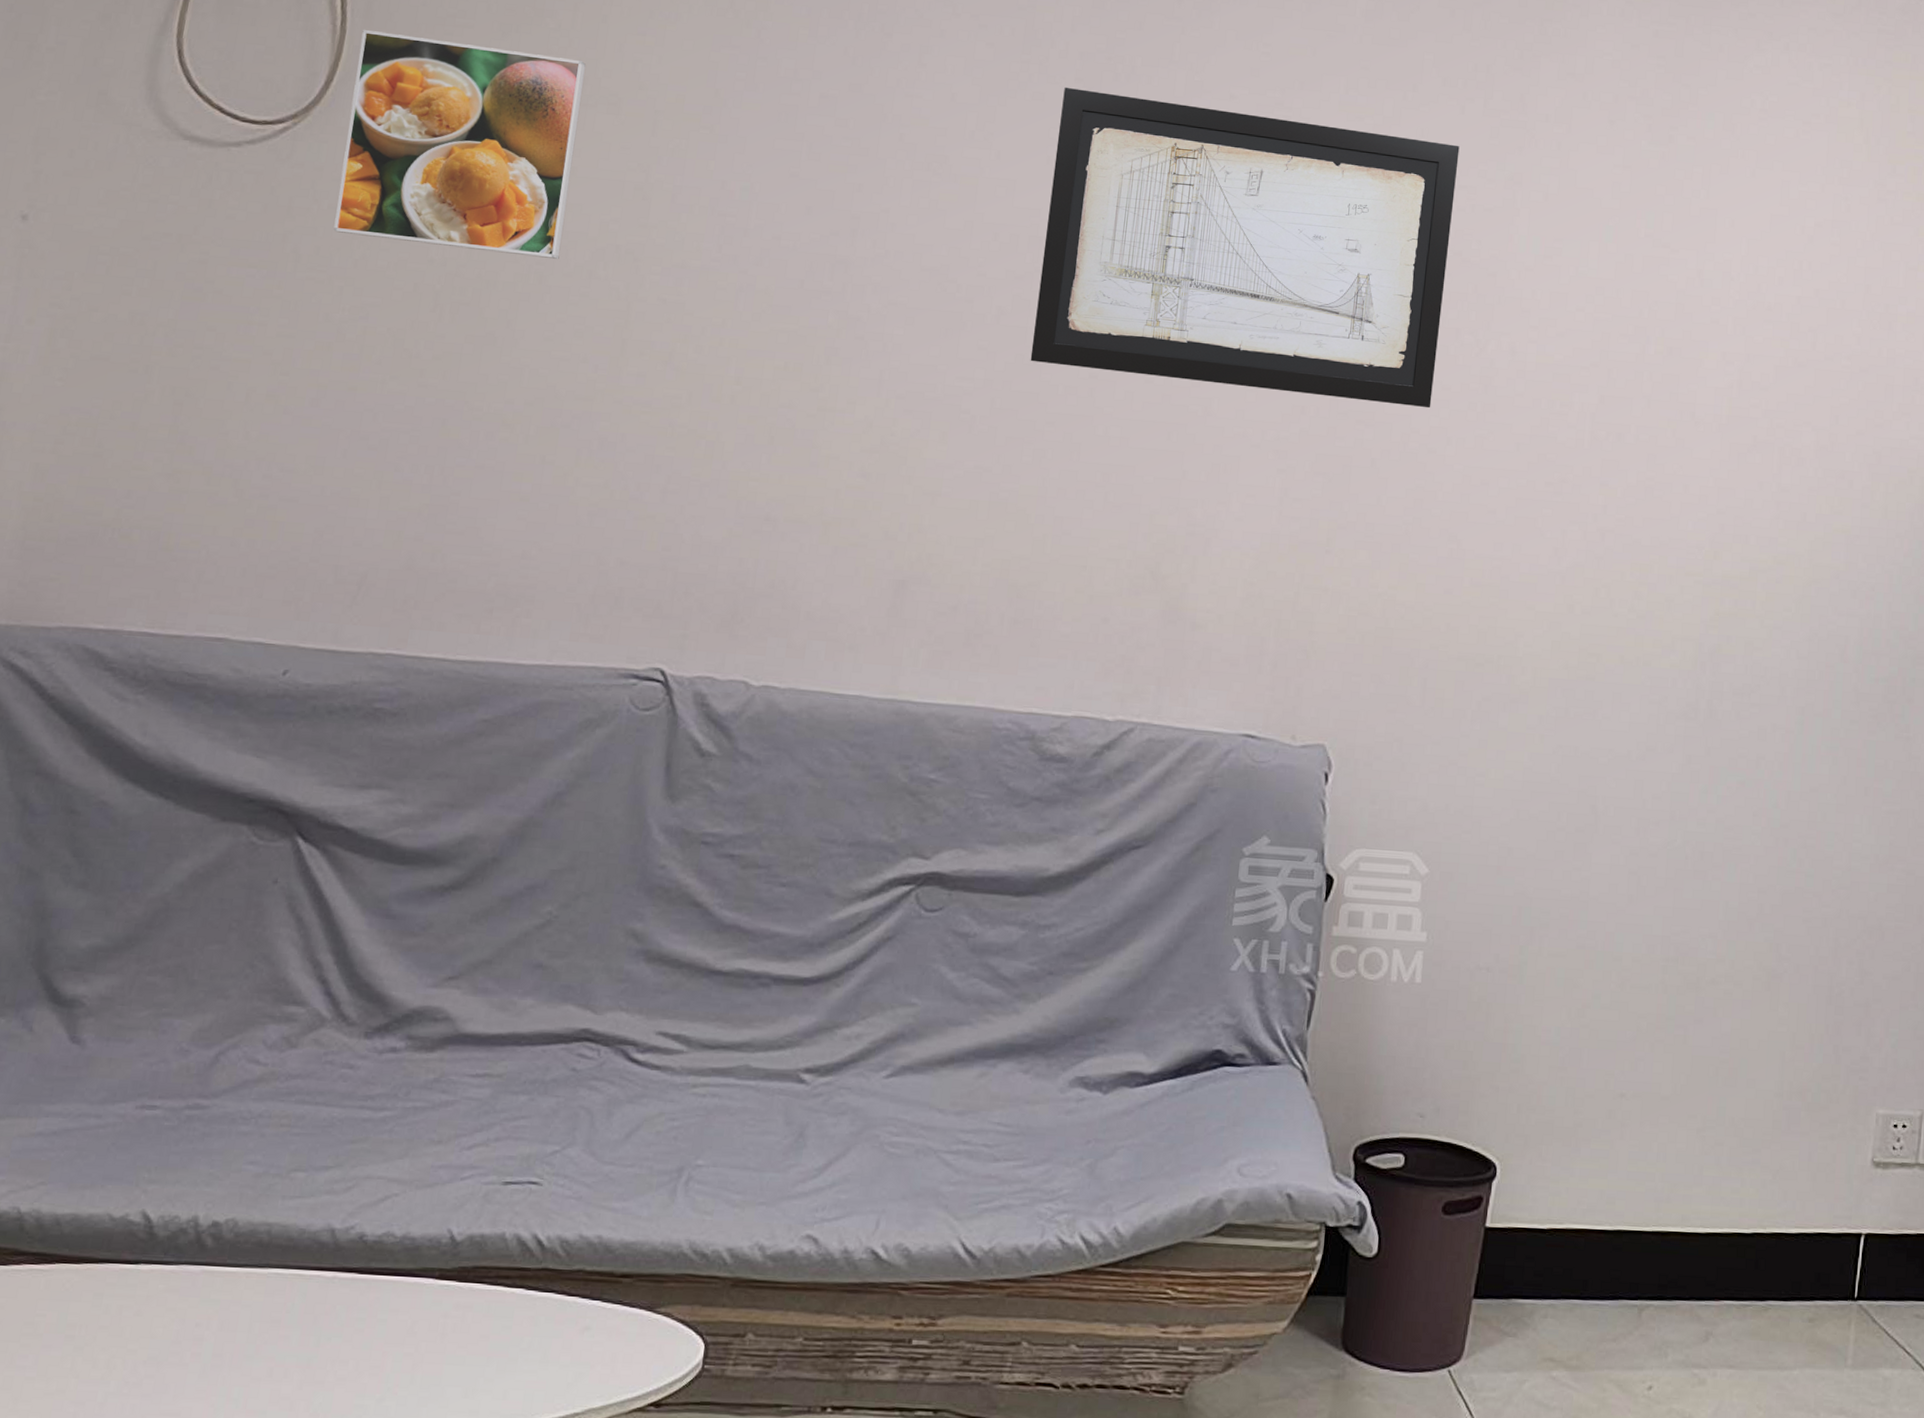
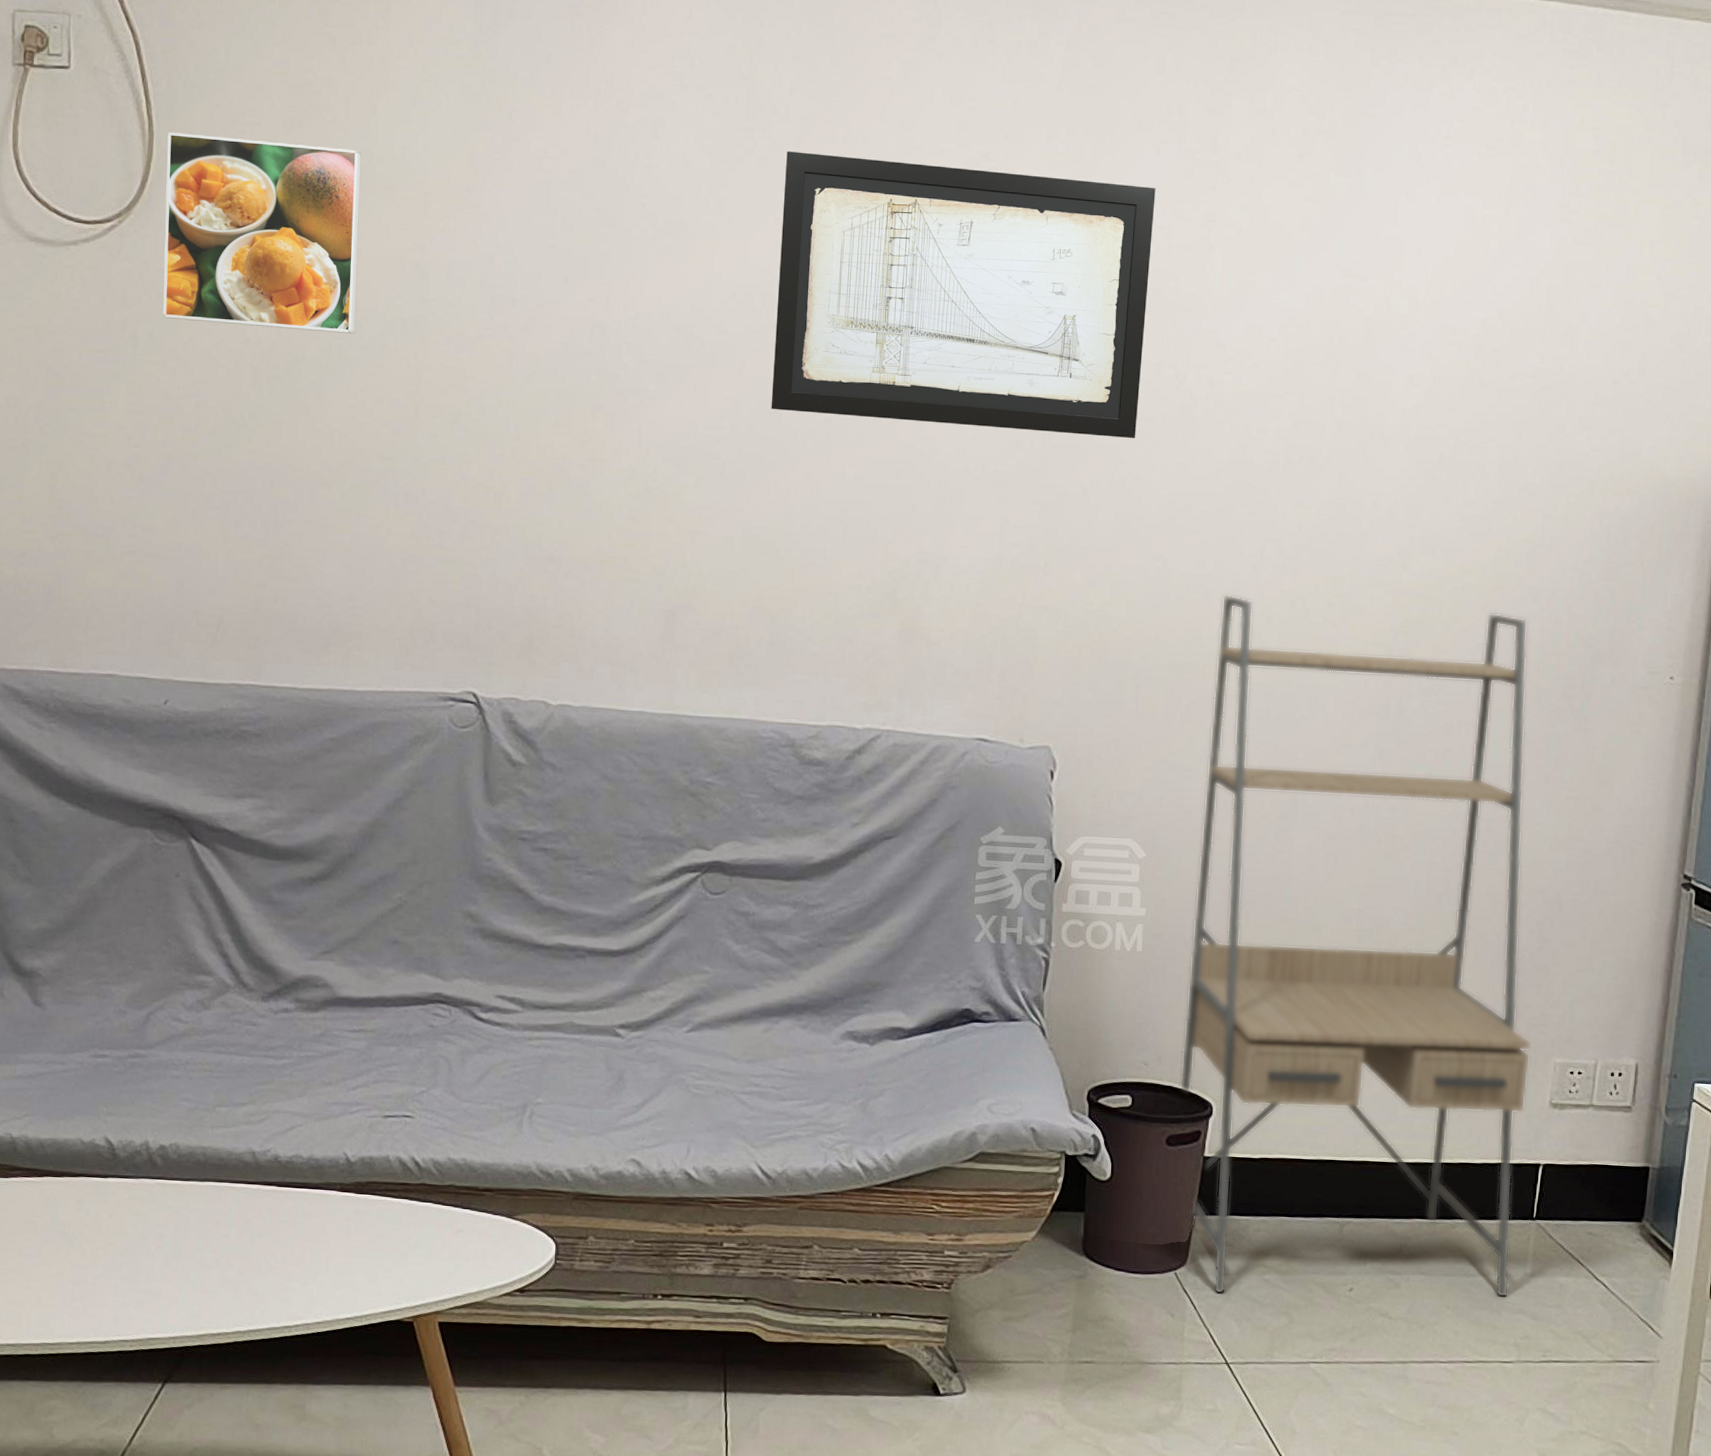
shelving unit: none [1459,580,1851,1397] -> present [1179,595,1531,1298]

